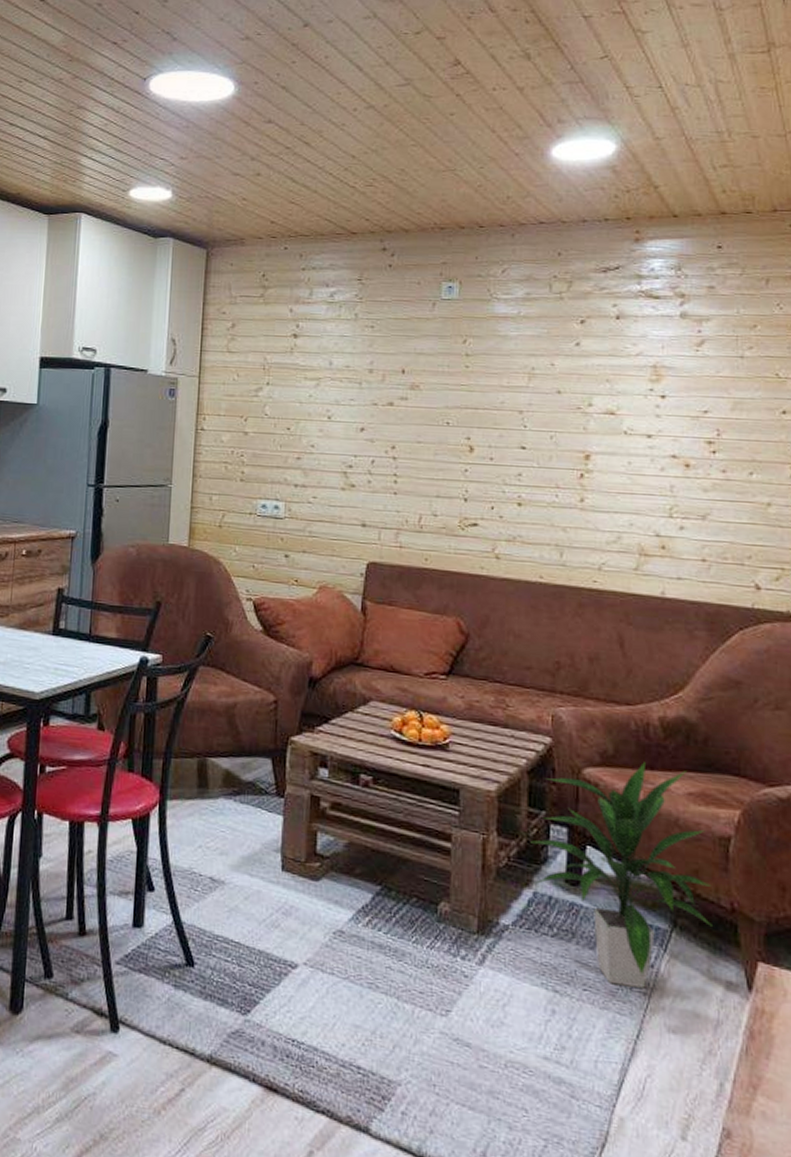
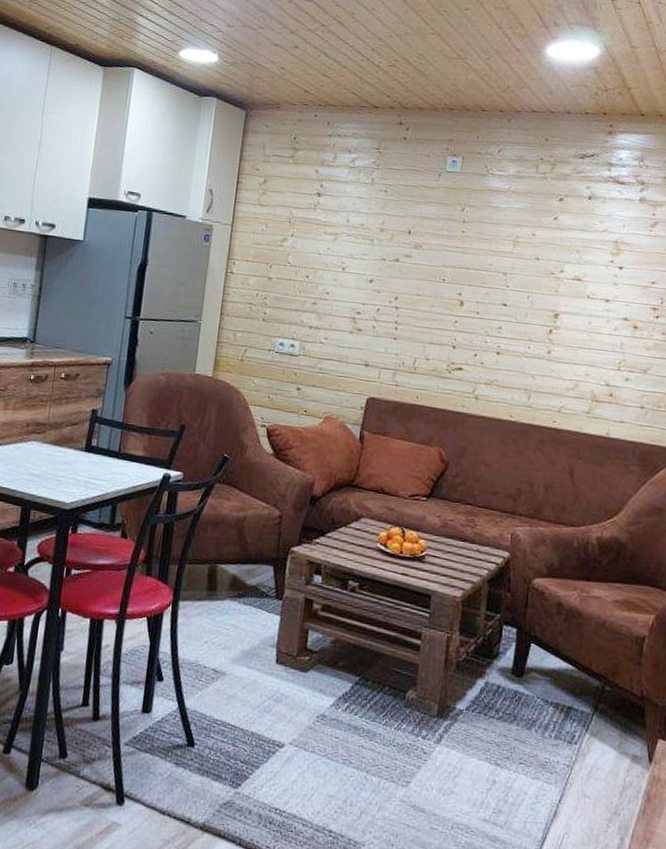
indoor plant: present [530,762,712,988] -> none [486,574,626,761]

